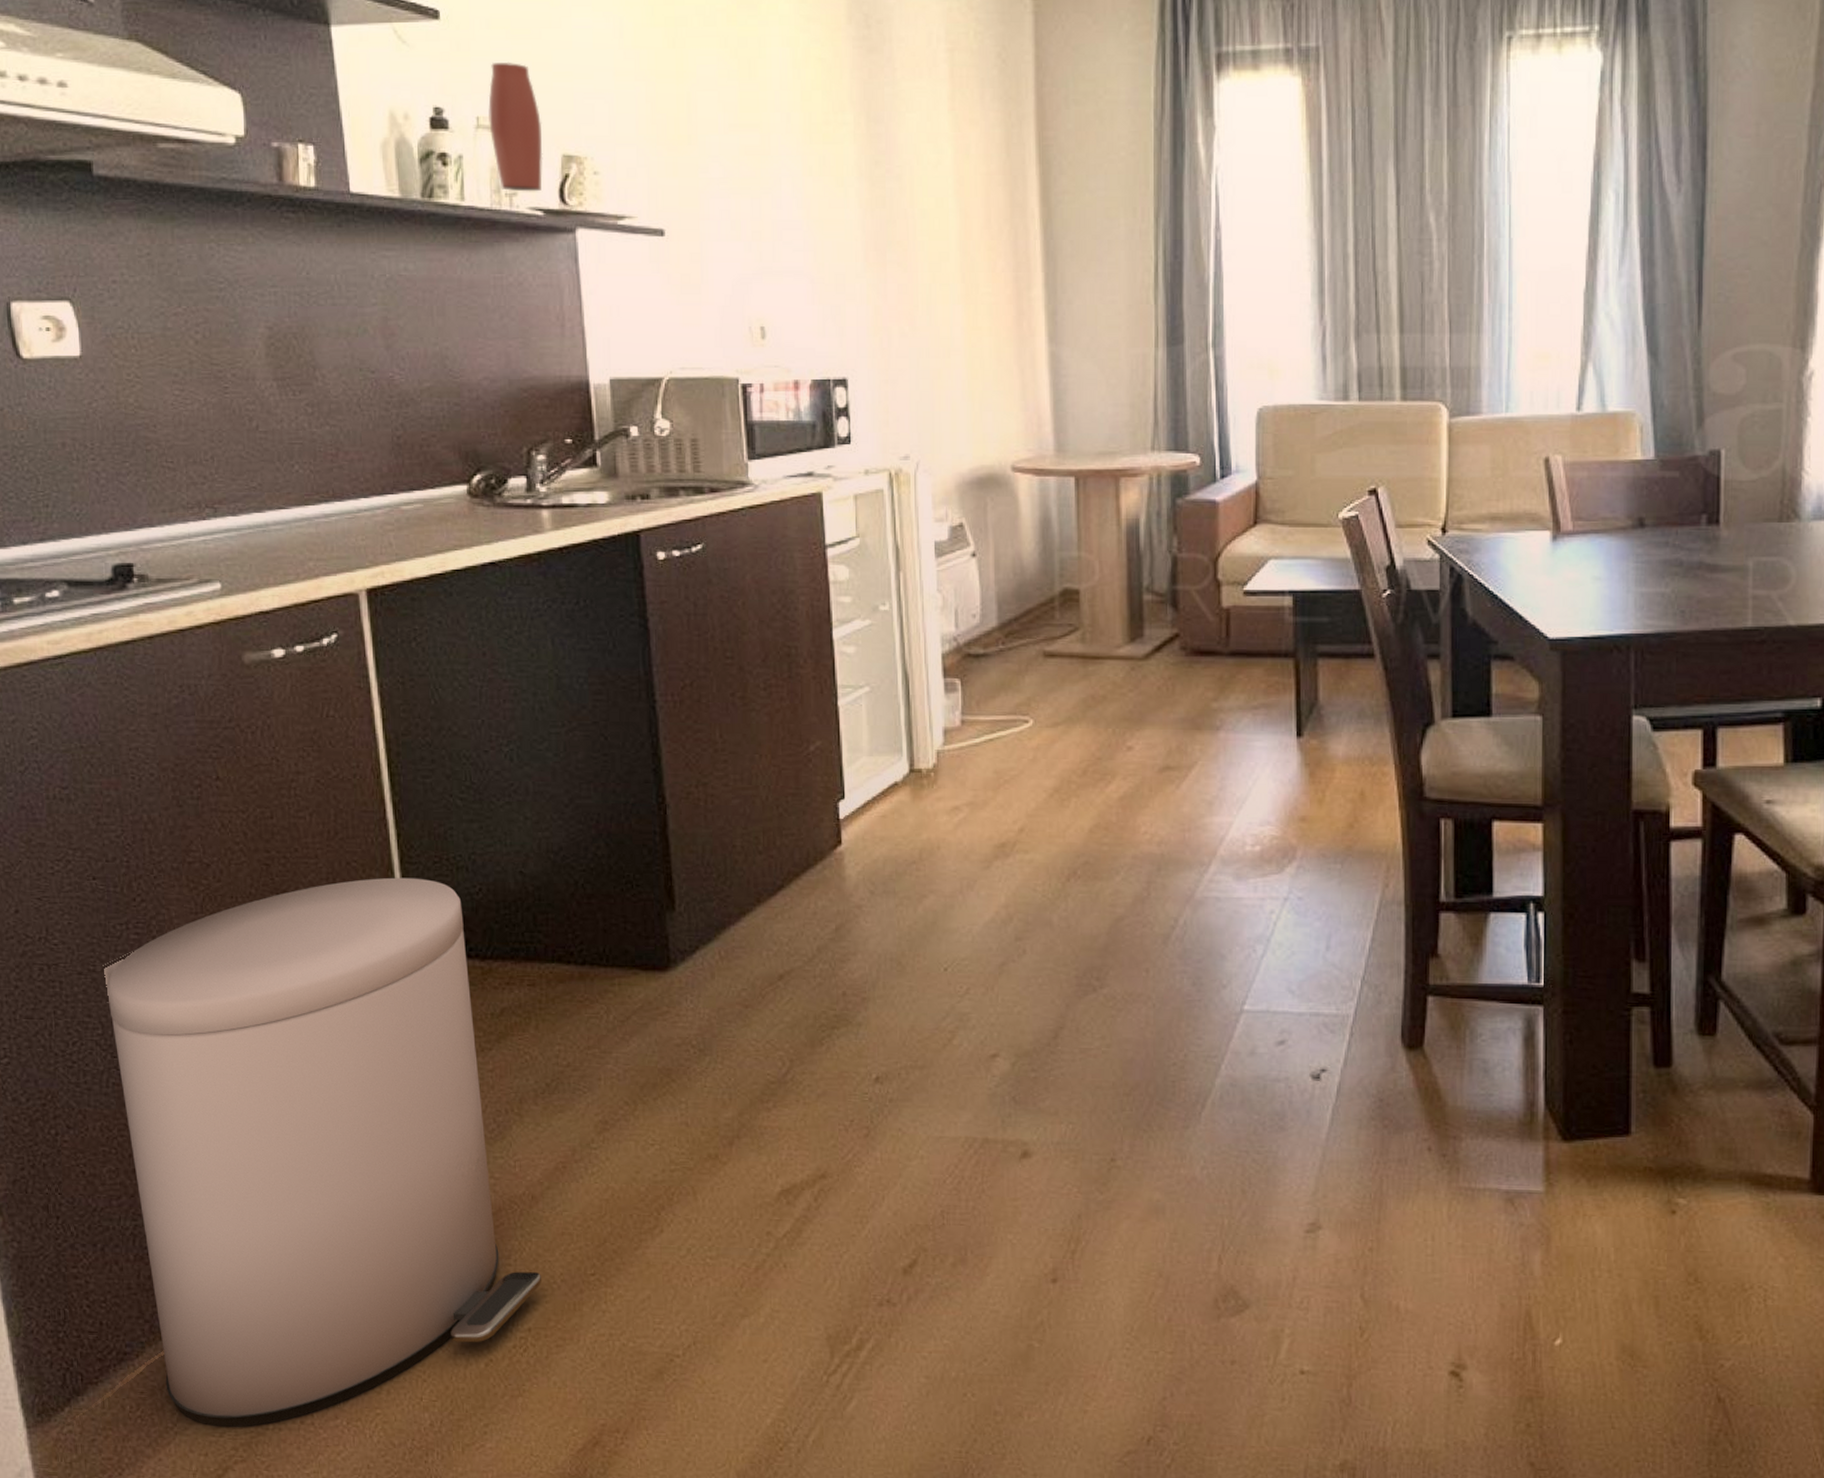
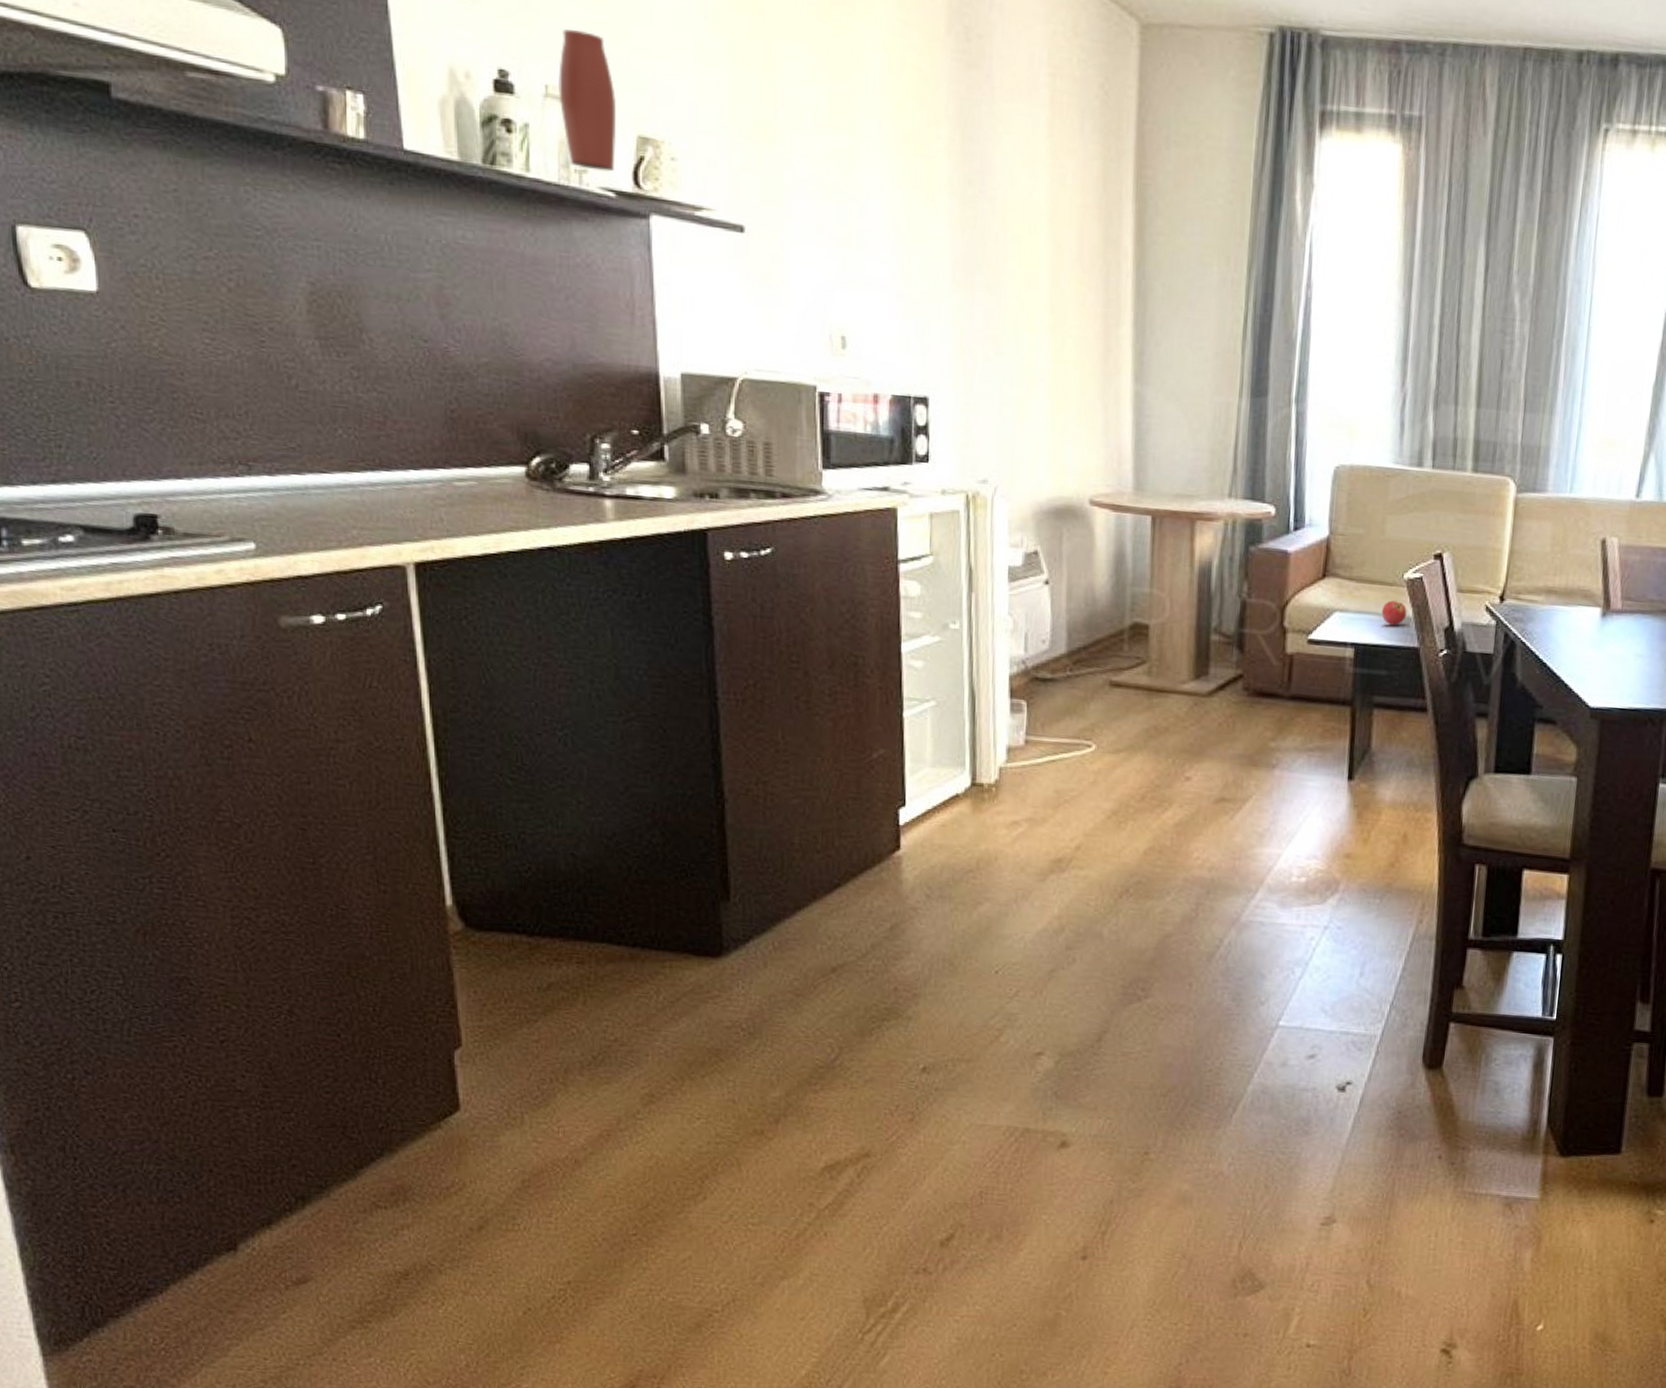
pedal bin: present [103,877,542,1428] -> none [124,850,583,1362]
fruit: none [1318,542,1345,569] -> present [1381,600,1407,626]

